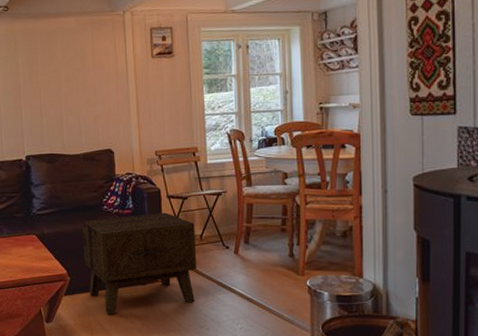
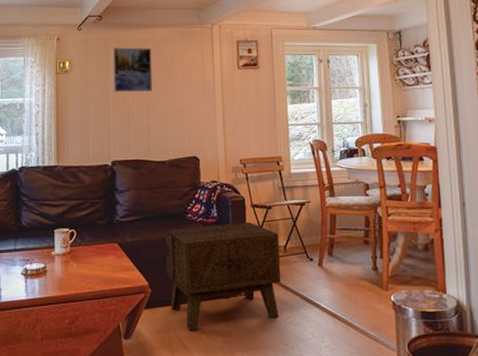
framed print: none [22,38,64,86] -> present [114,47,152,92]

